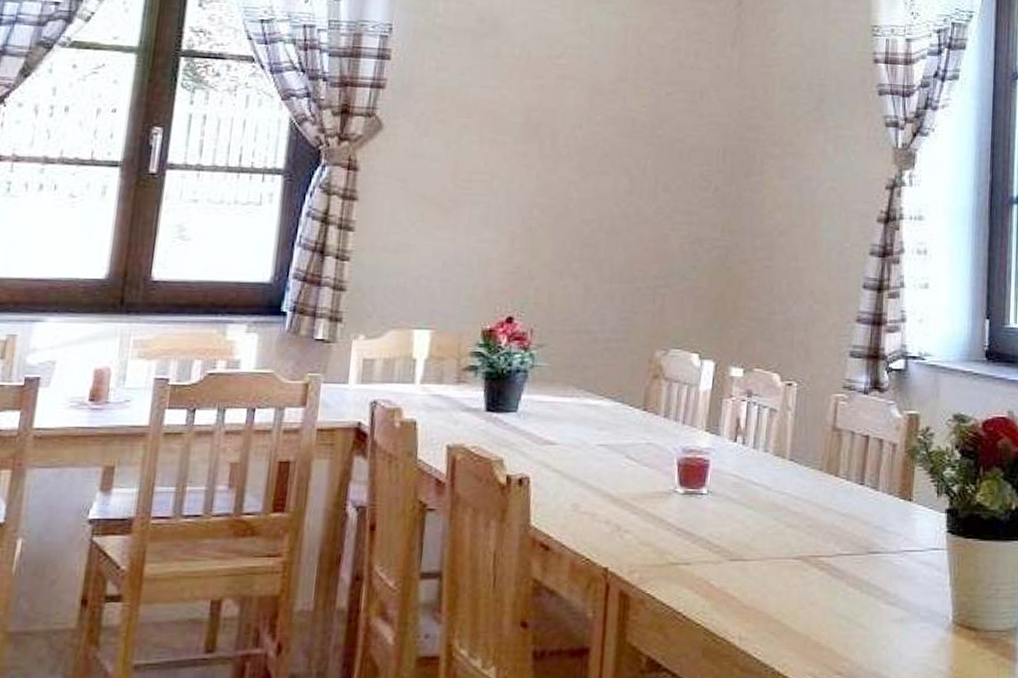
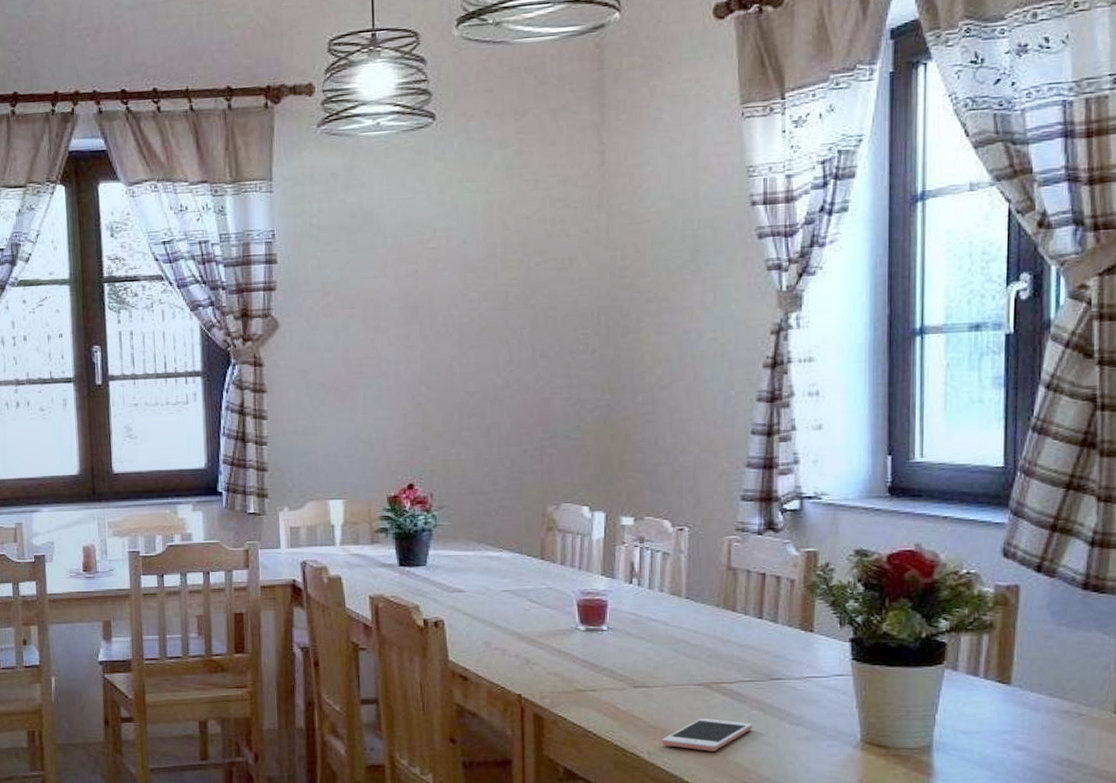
cell phone: none [755,597,849,636] -> present [662,719,753,751]

